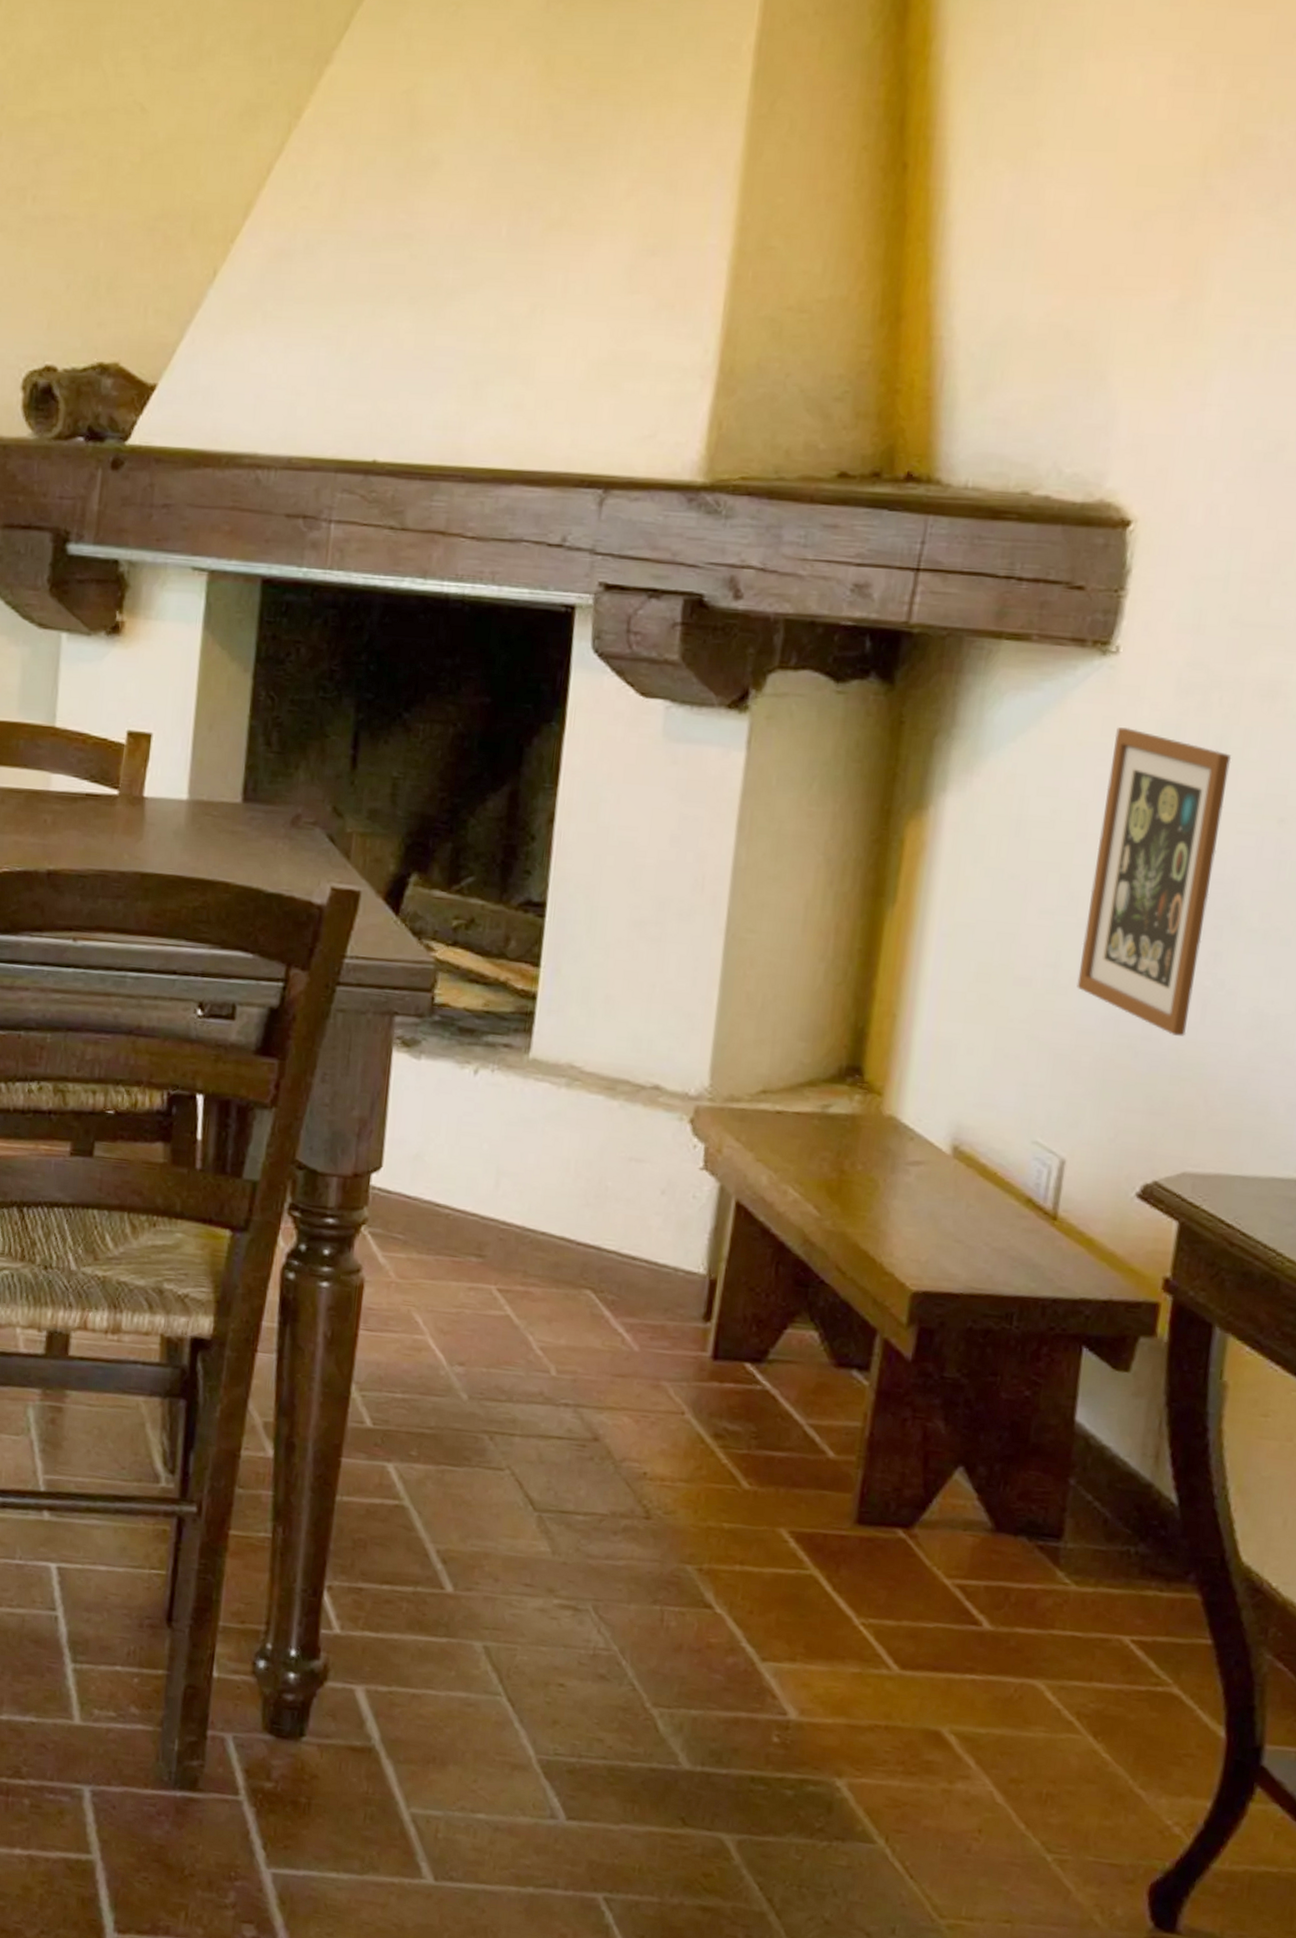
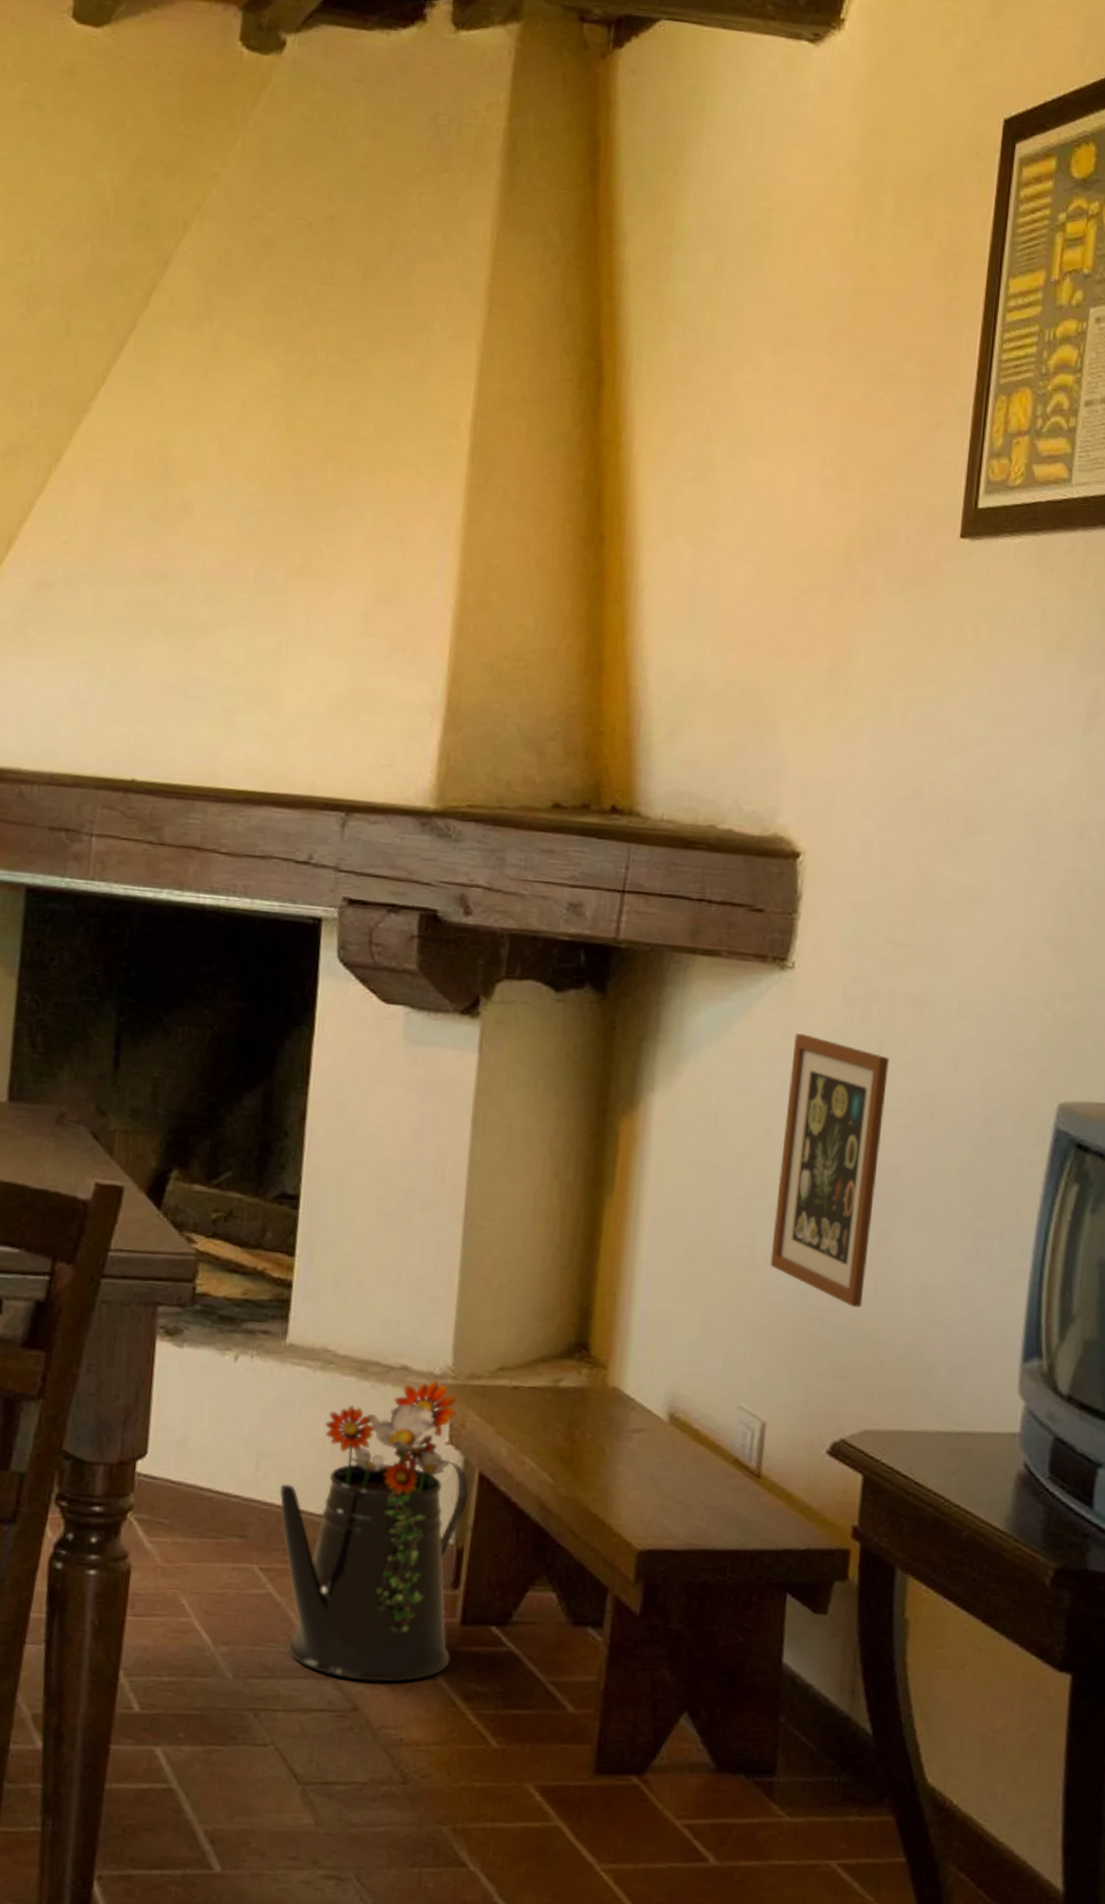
watering can: none [520,1102,724,1415] -> present [280,1380,469,1683]

